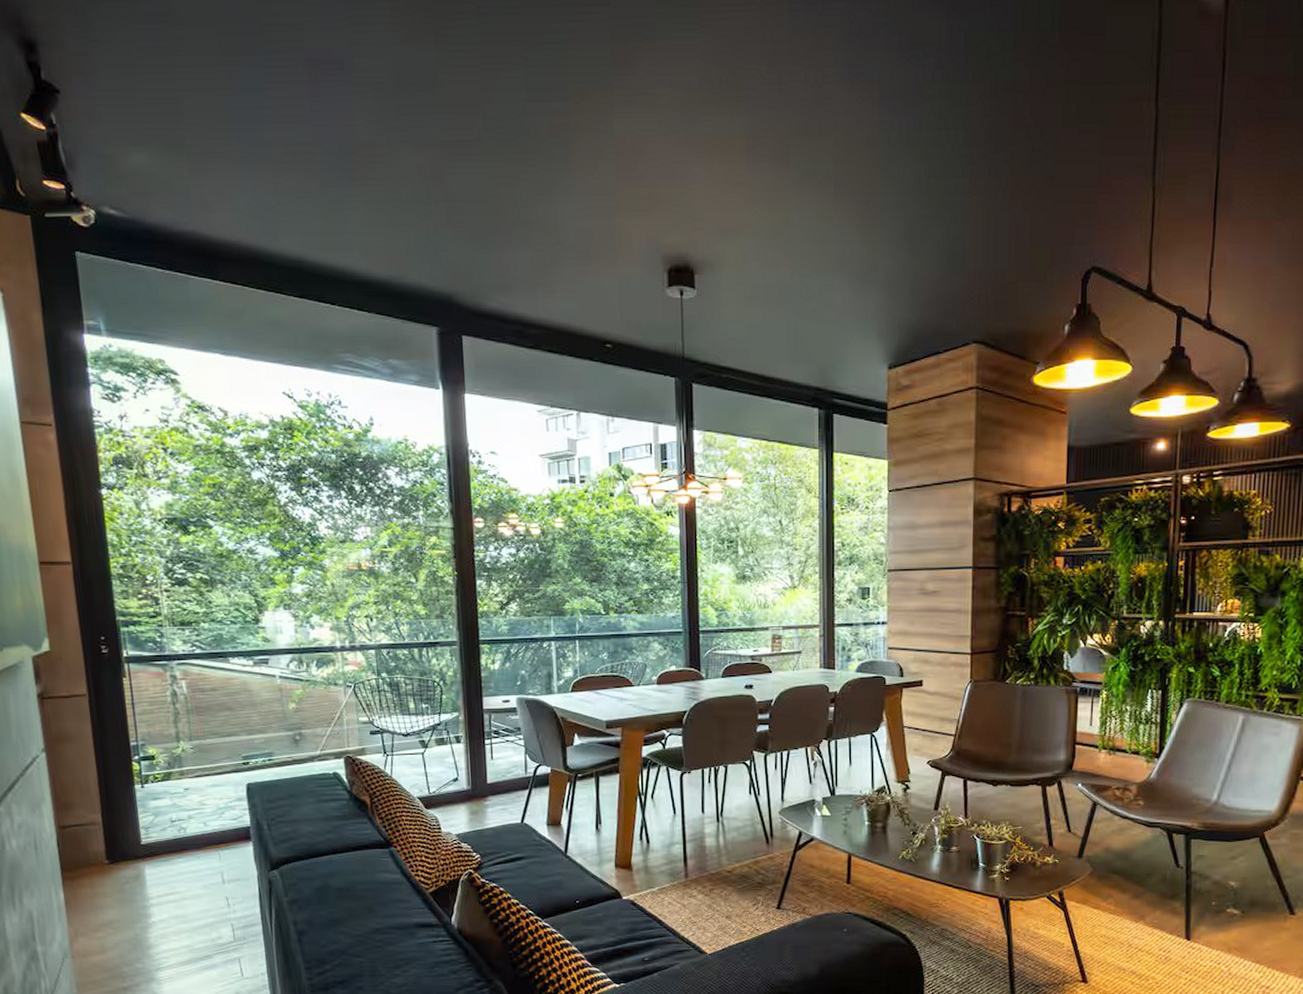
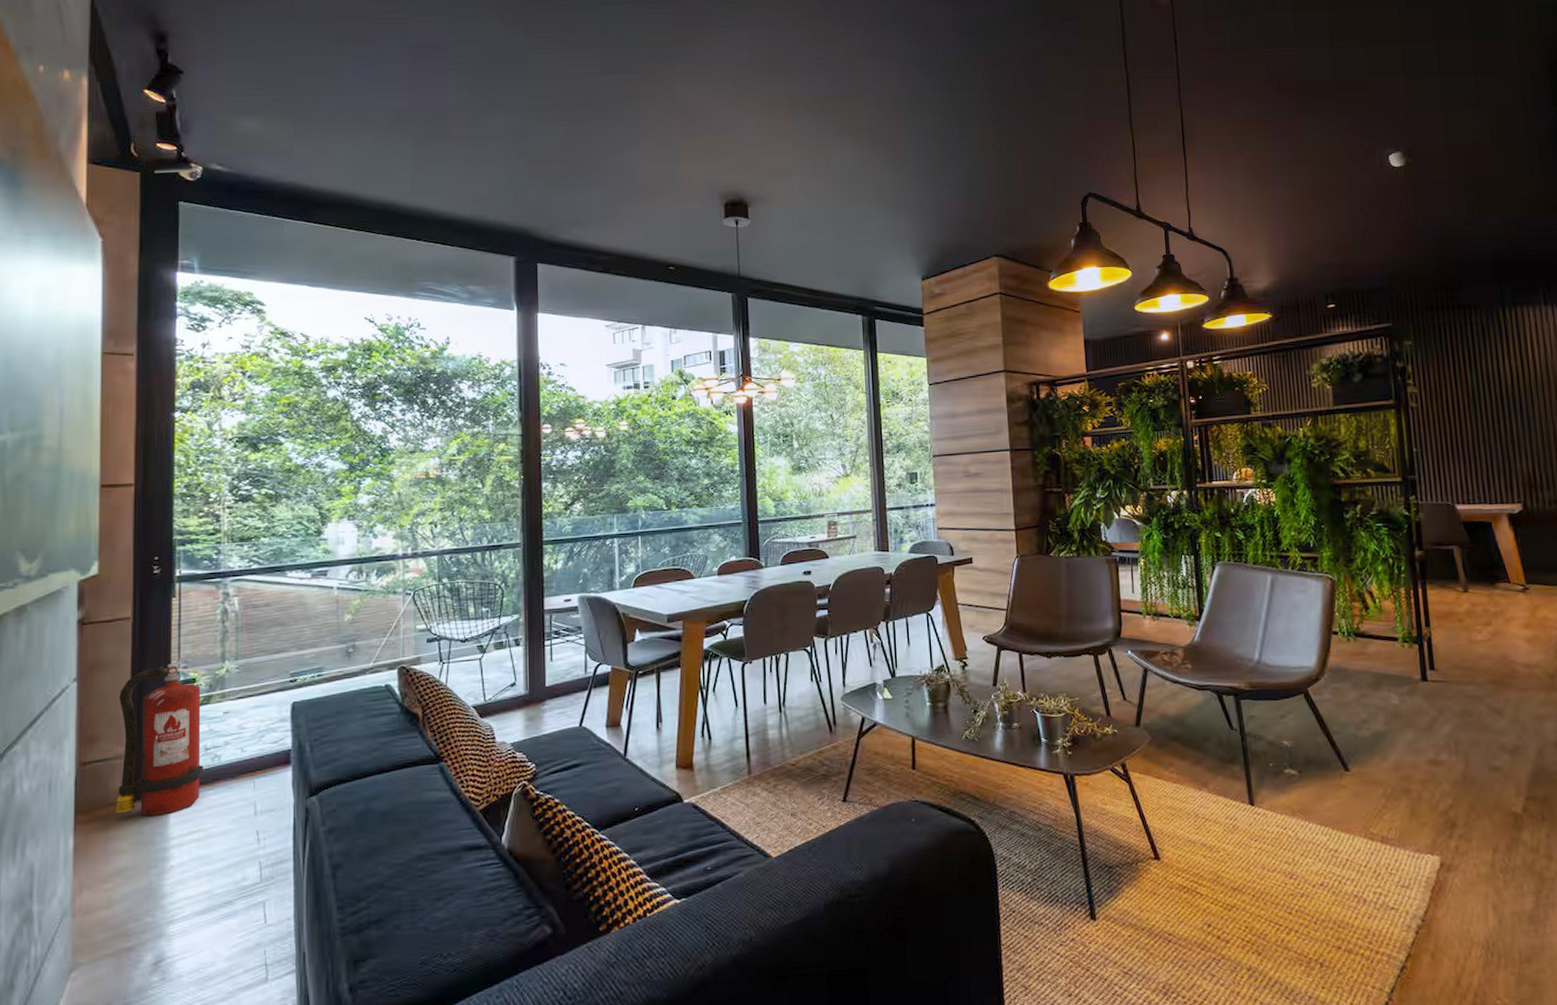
fire extinguisher: none [86,731,172,878] -> present [115,651,203,816]

